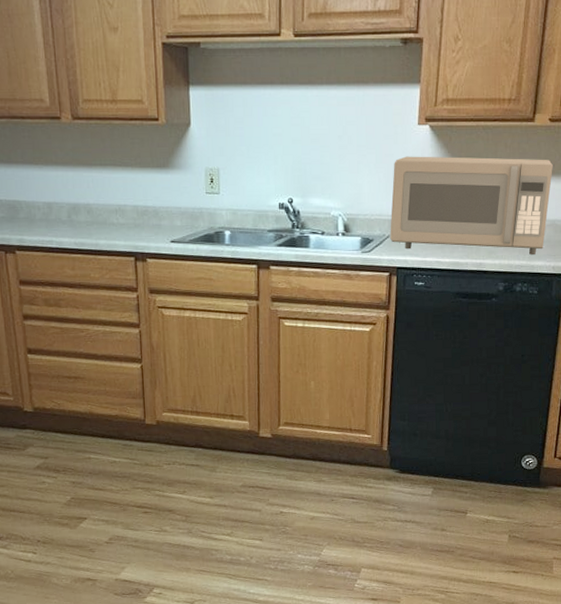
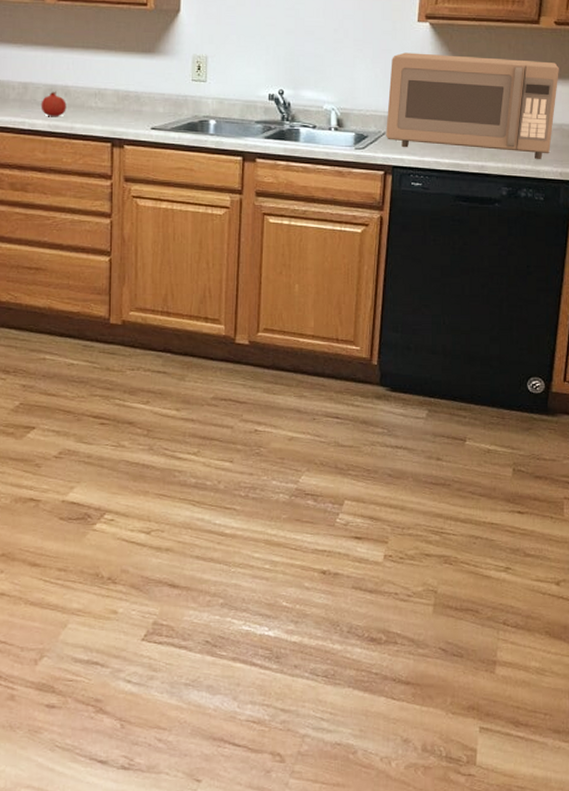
fruit: none [65,209,90,235] -> present [40,91,67,117]

